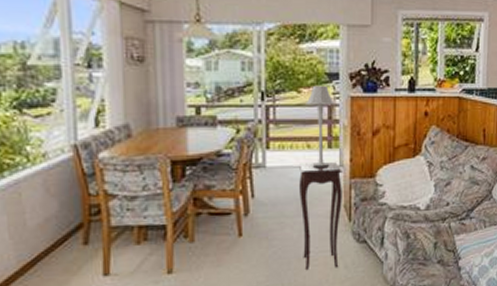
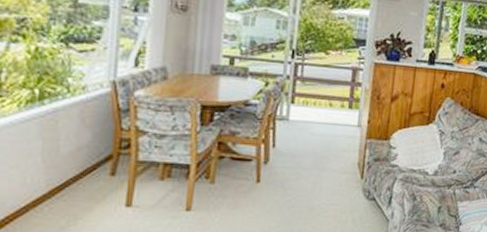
side table: present [299,162,342,269] -> none [314,120,360,220]
table lamp: present [305,85,335,167] -> none [332,49,360,126]

